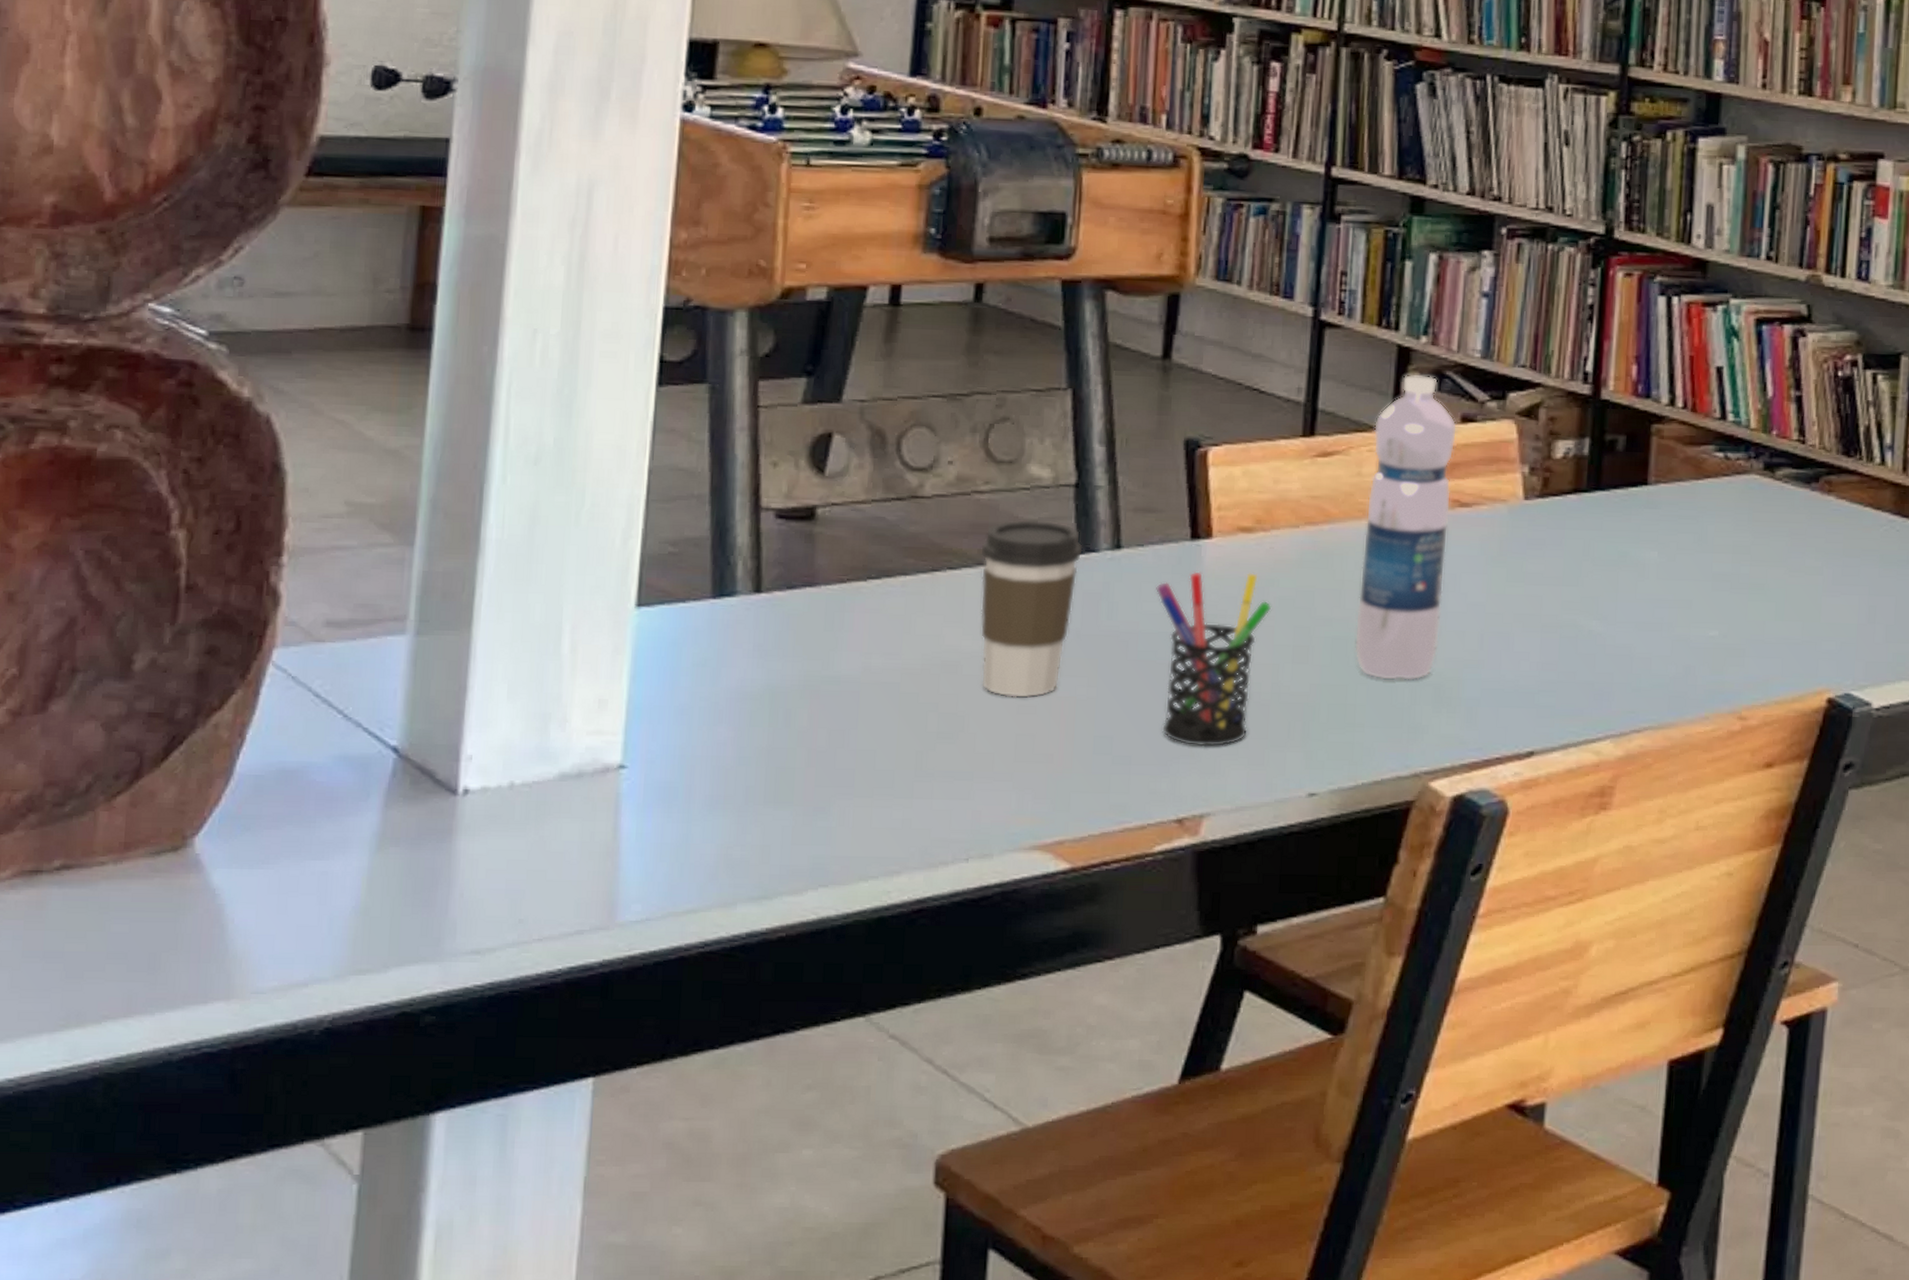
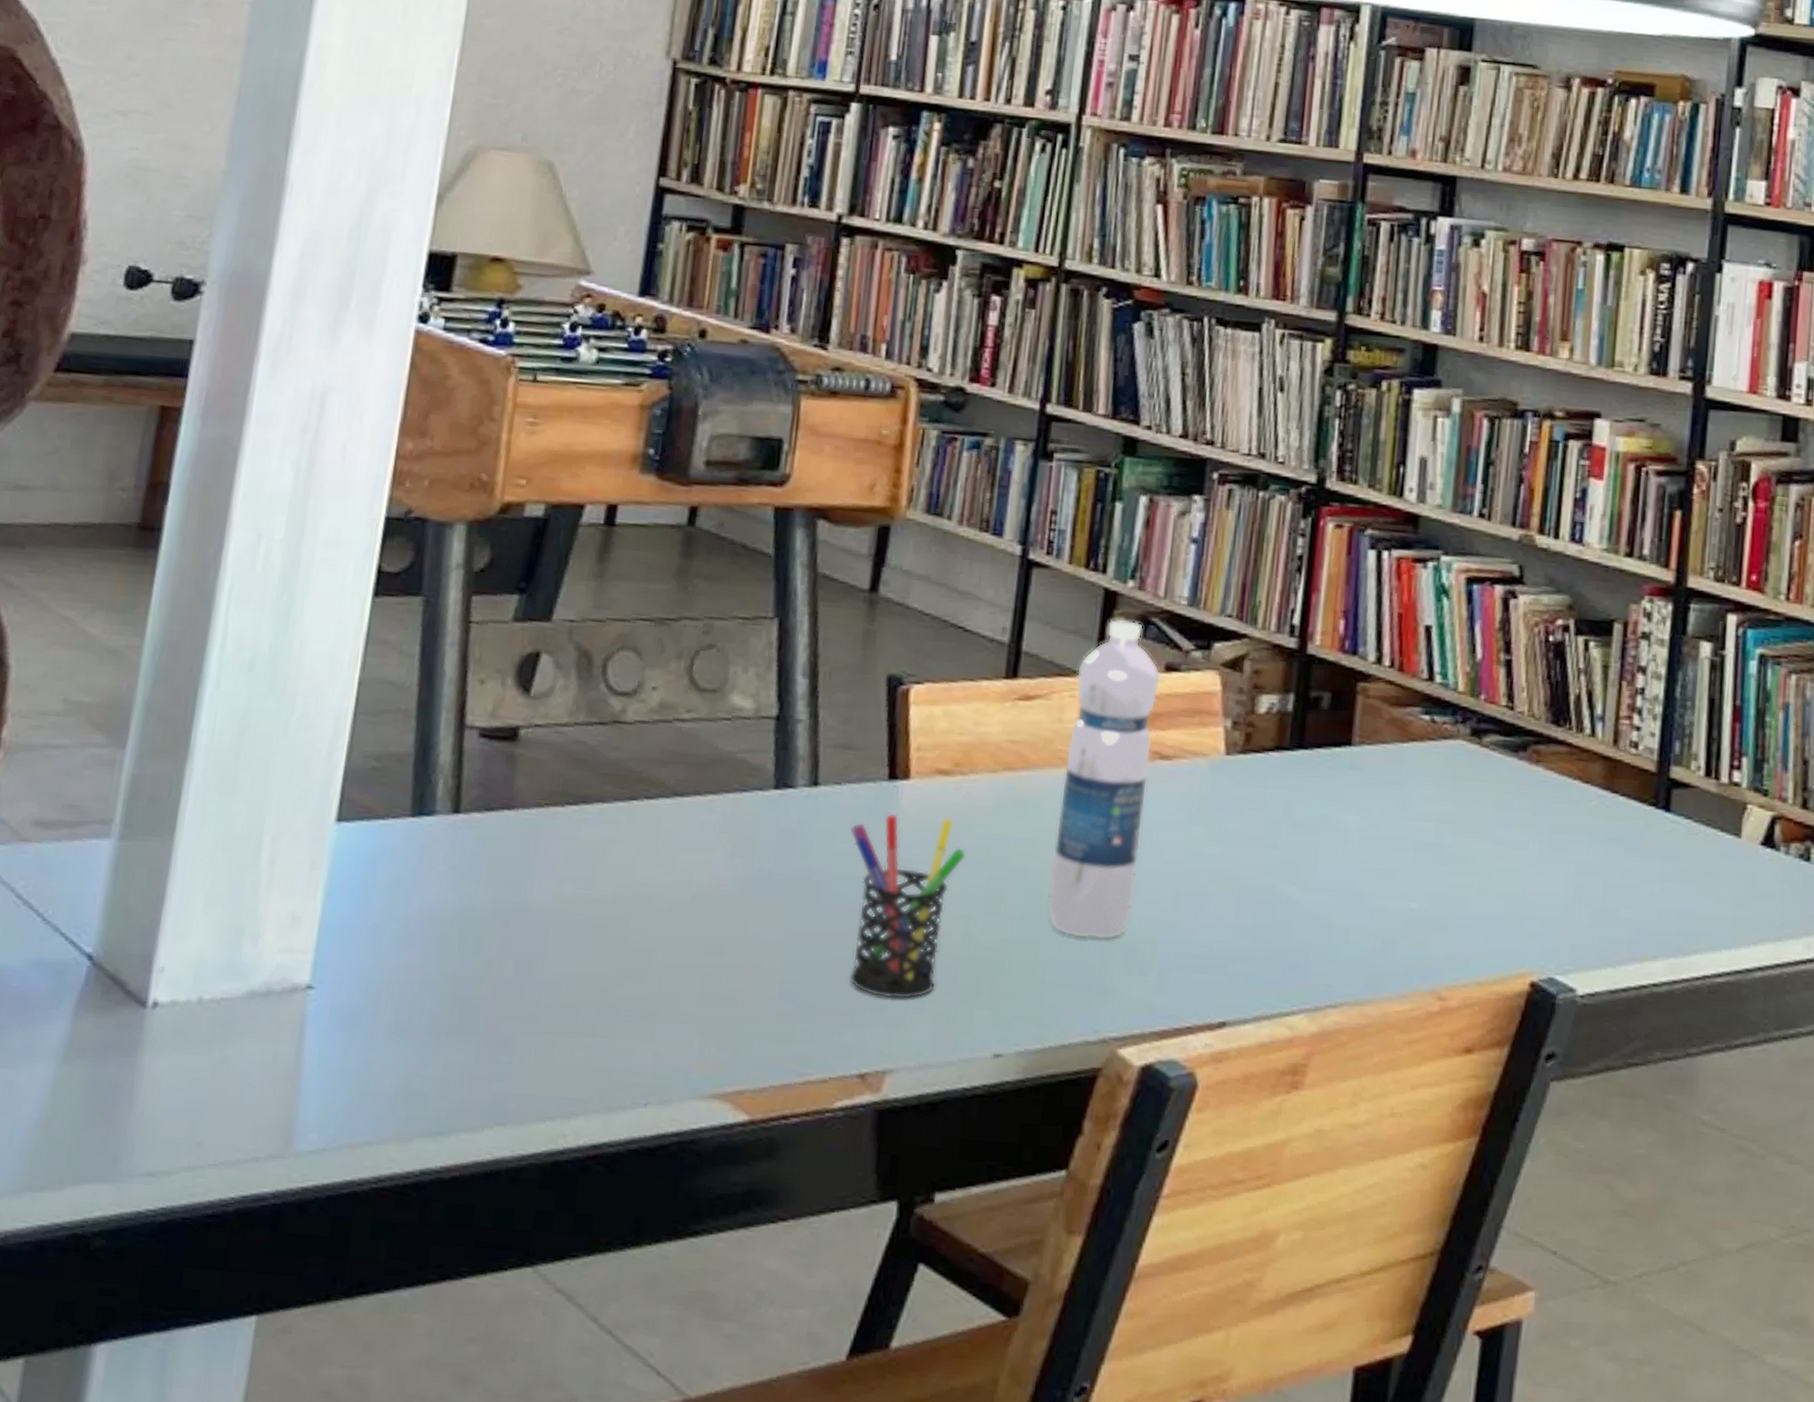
coffee cup: present [980,519,1083,698] -> none [671,750,780,937]

